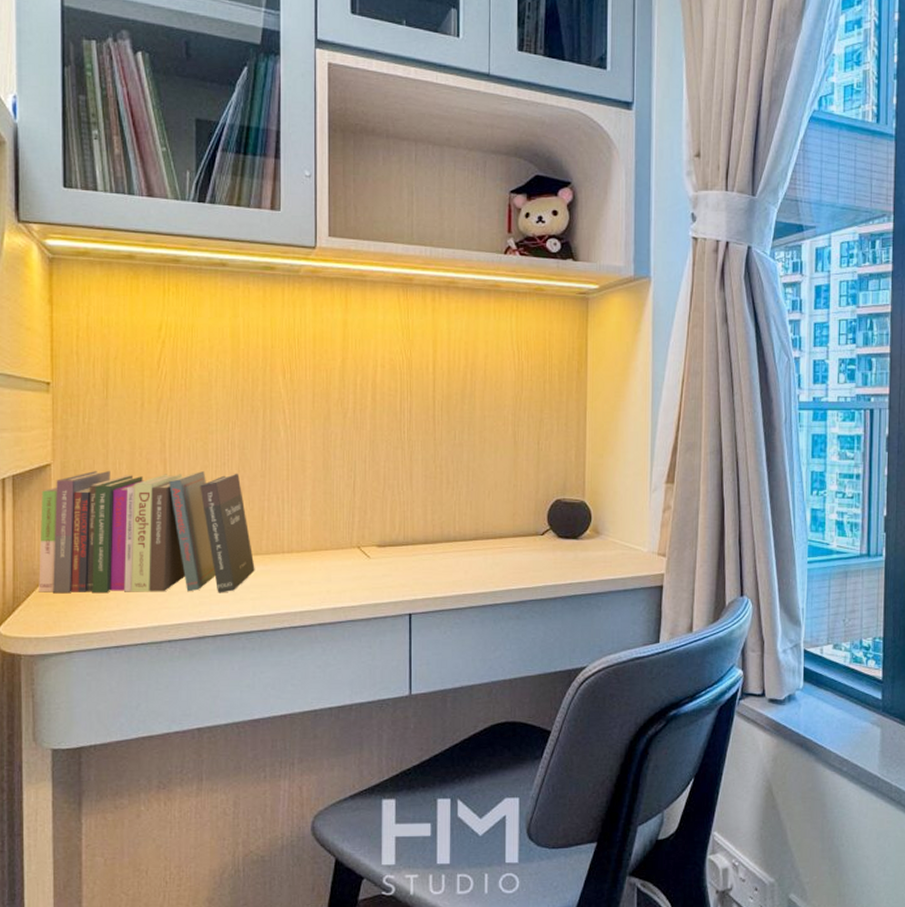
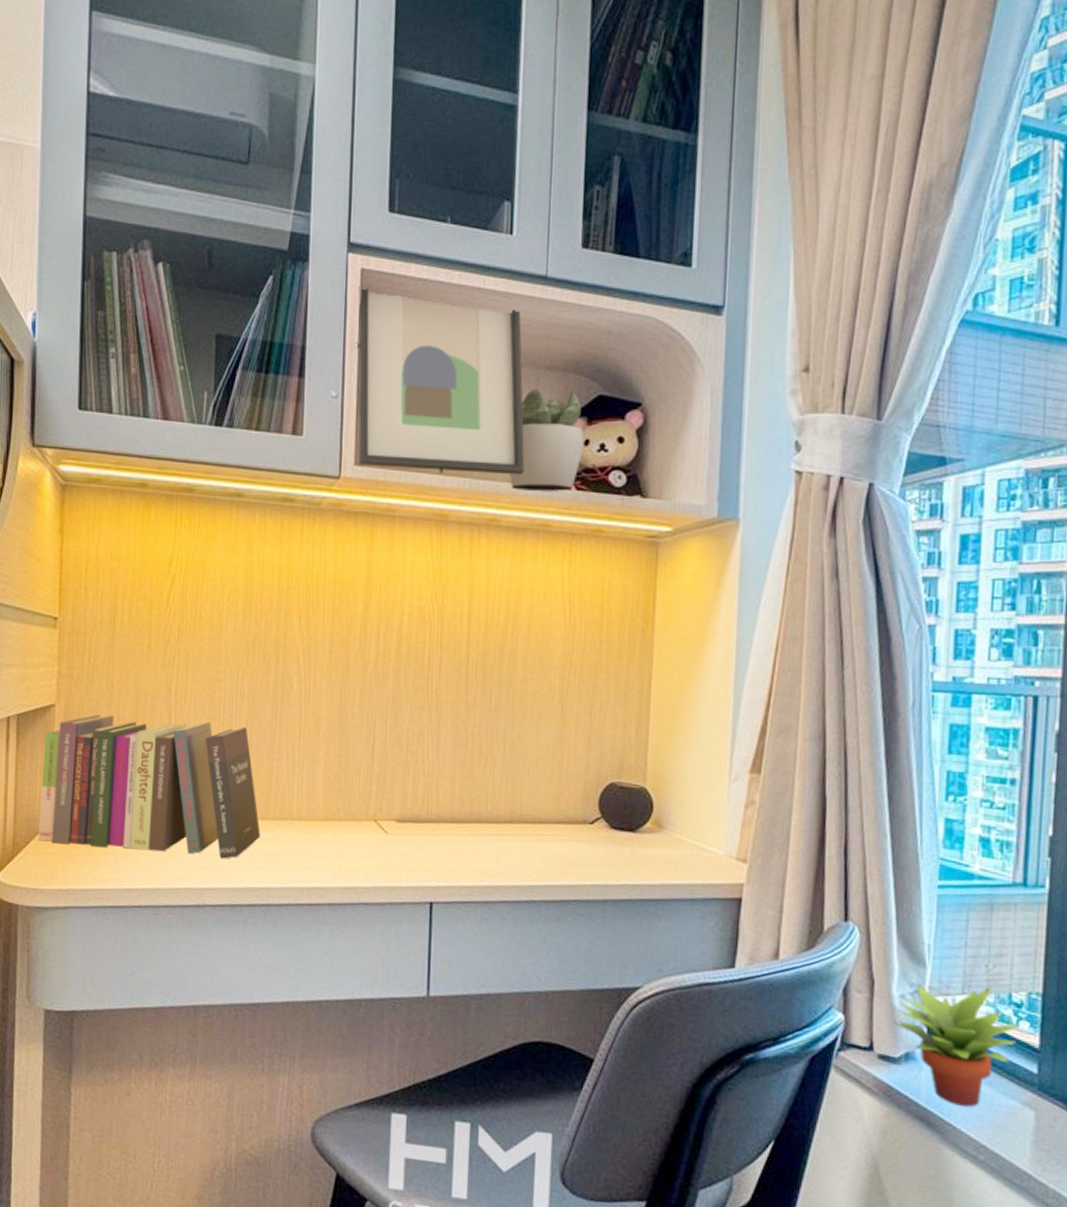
picture frame: none [325,79,477,244] -> present [355,287,525,475]
succulent plant: none [464,169,525,257] -> present [509,388,584,491]
succulent plant: none [779,637,869,731] -> present [894,984,1020,1107]

